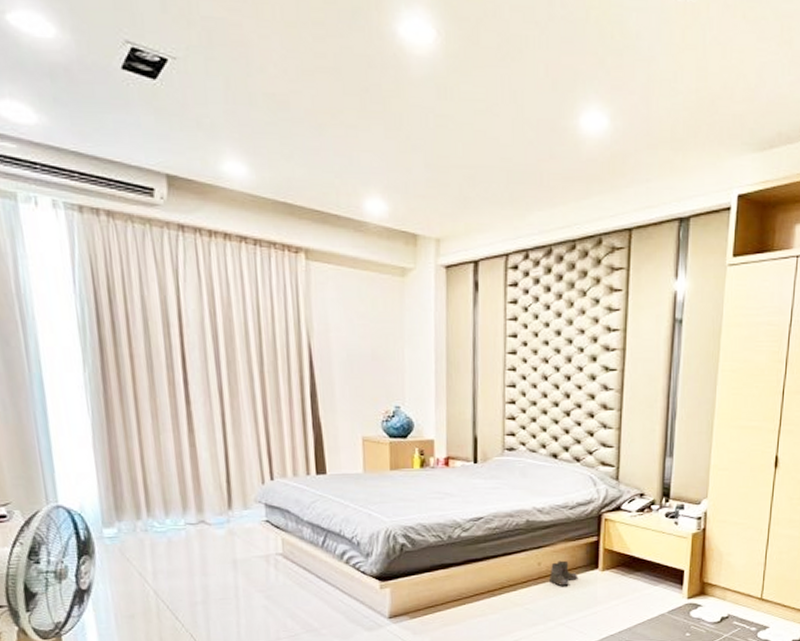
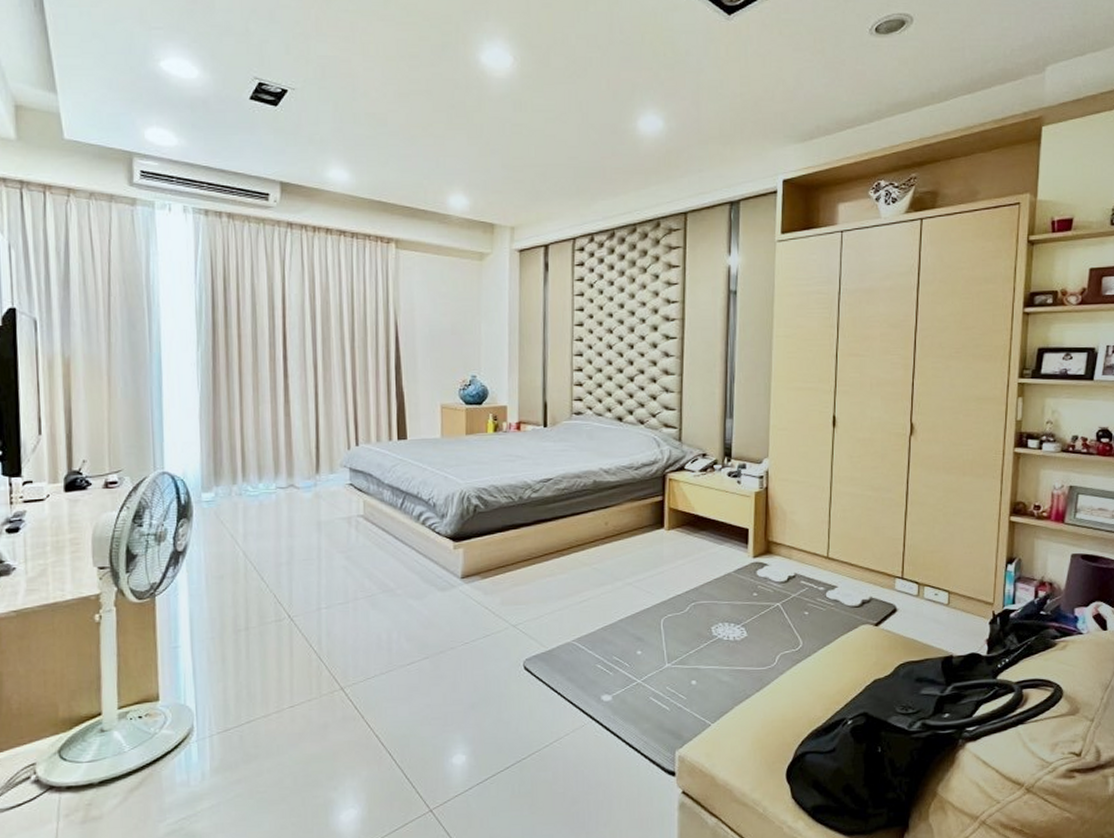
boots: present [550,560,578,587] -> none [617,520,645,546]

